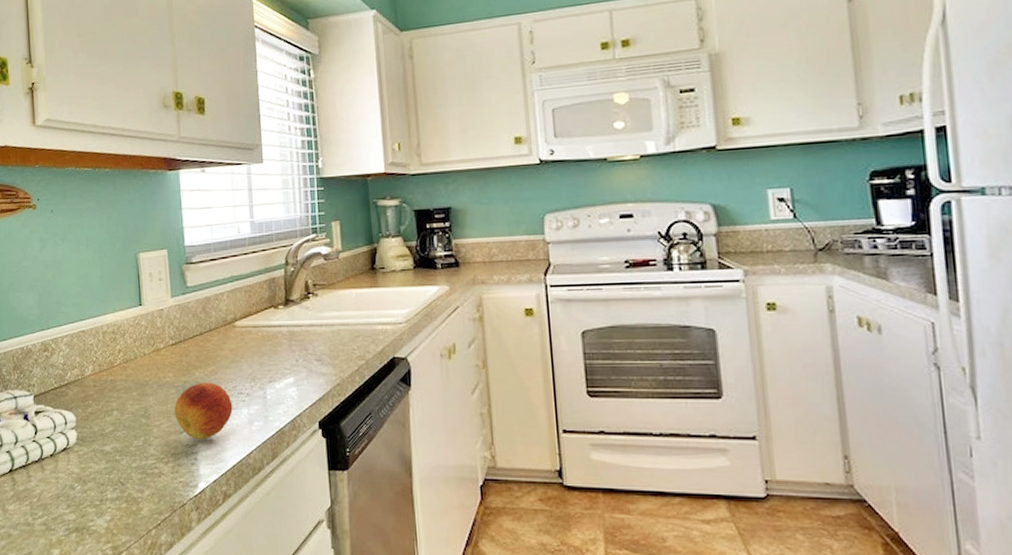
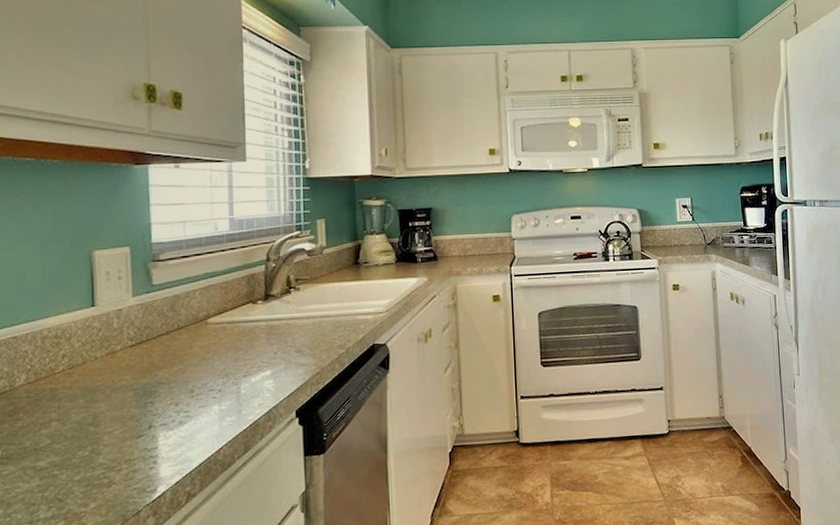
fruit: present [174,383,233,441] -> none [131,382,201,443]

